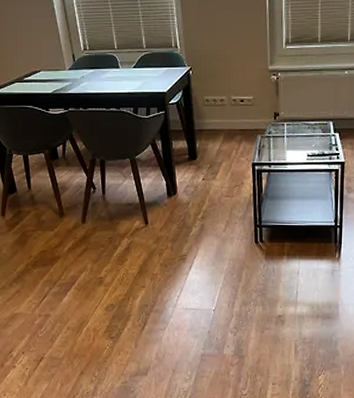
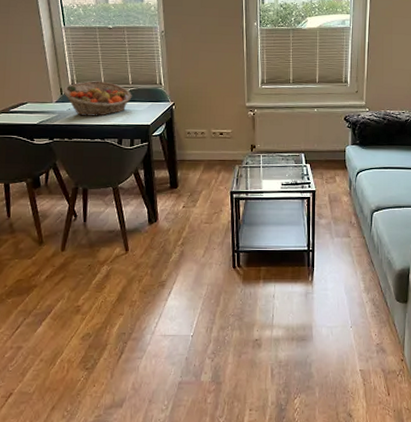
fruit basket: none [75,45,147,84] -> present [63,81,132,117]

